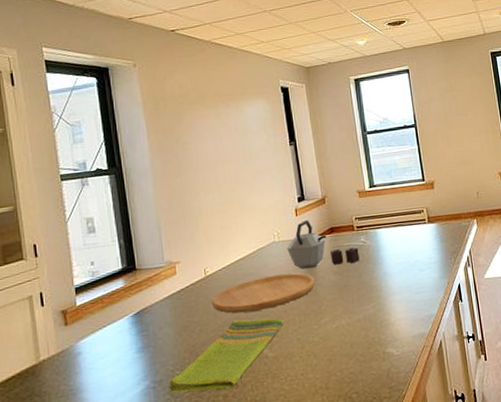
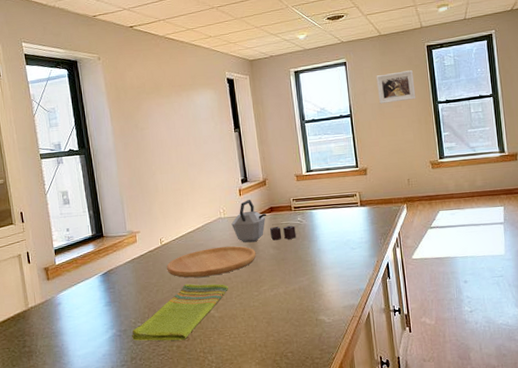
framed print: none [440,78,482,113] -> present [376,70,416,104]

